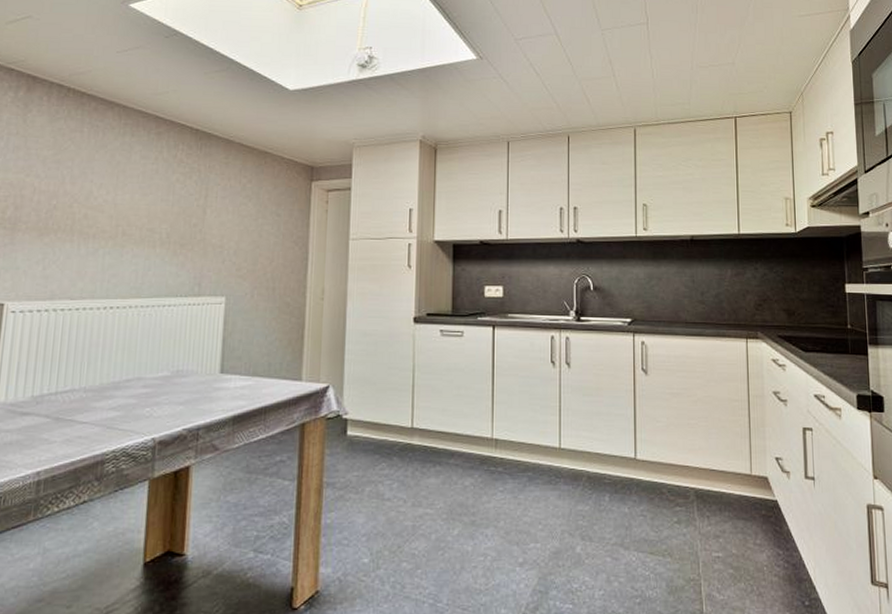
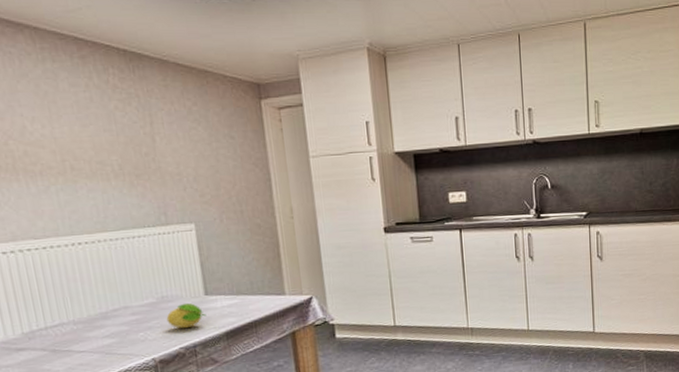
fruit: none [176,381,217,408] -> present [166,303,207,329]

